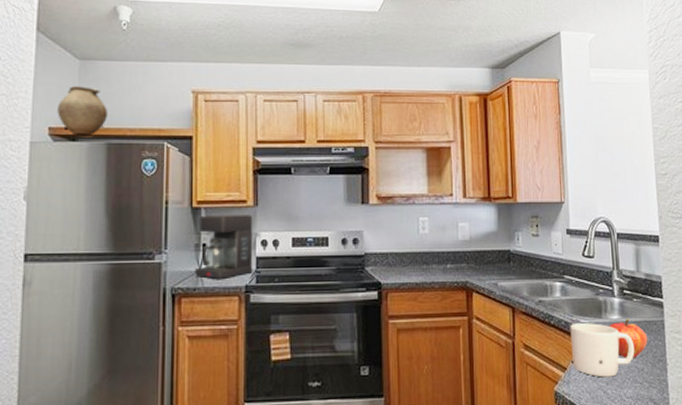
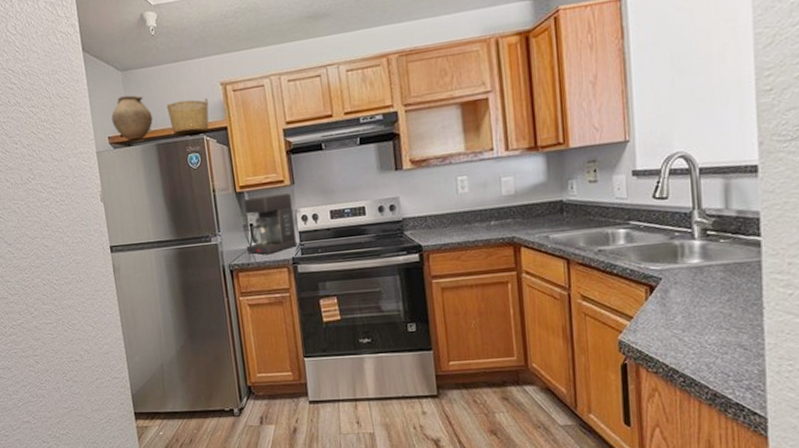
basket: none [126,102,176,141] -> present [166,98,209,137]
mug: present [570,322,635,378] -> none [637,269,720,325]
fruit: present [608,318,648,359] -> none [686,261,738,304]

